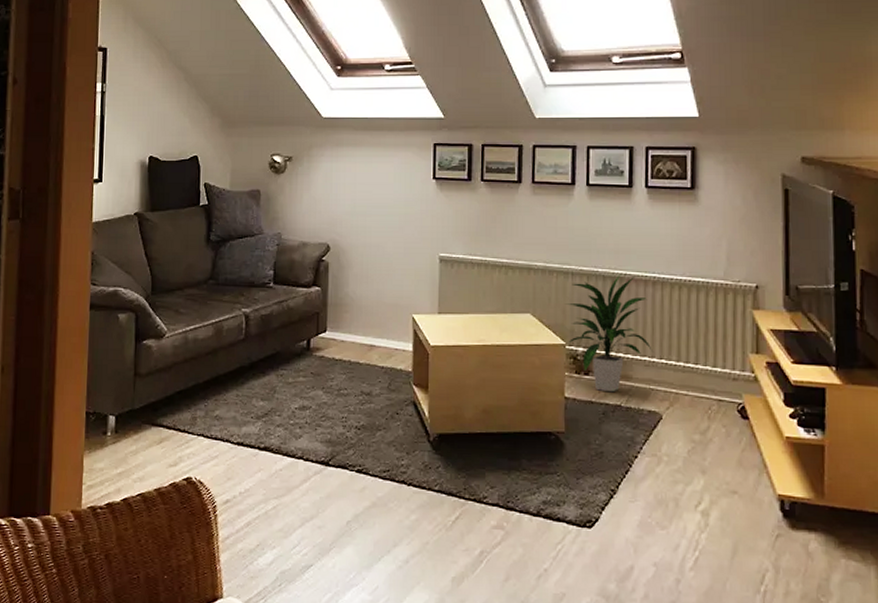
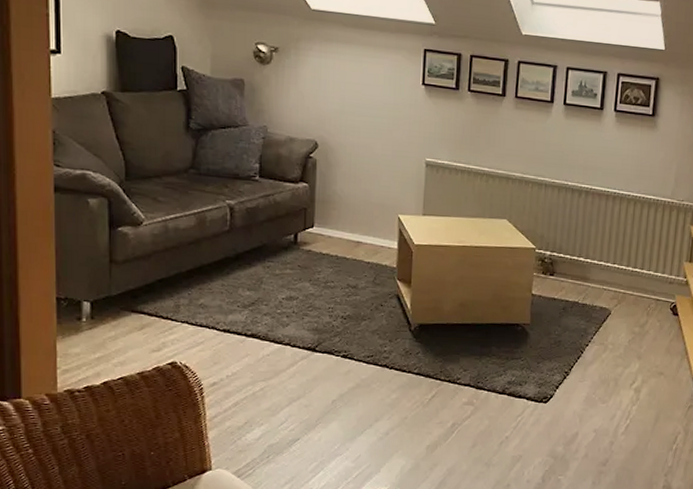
indoor plant: present [566,274,653,393] -> none [538,188,608,291]

